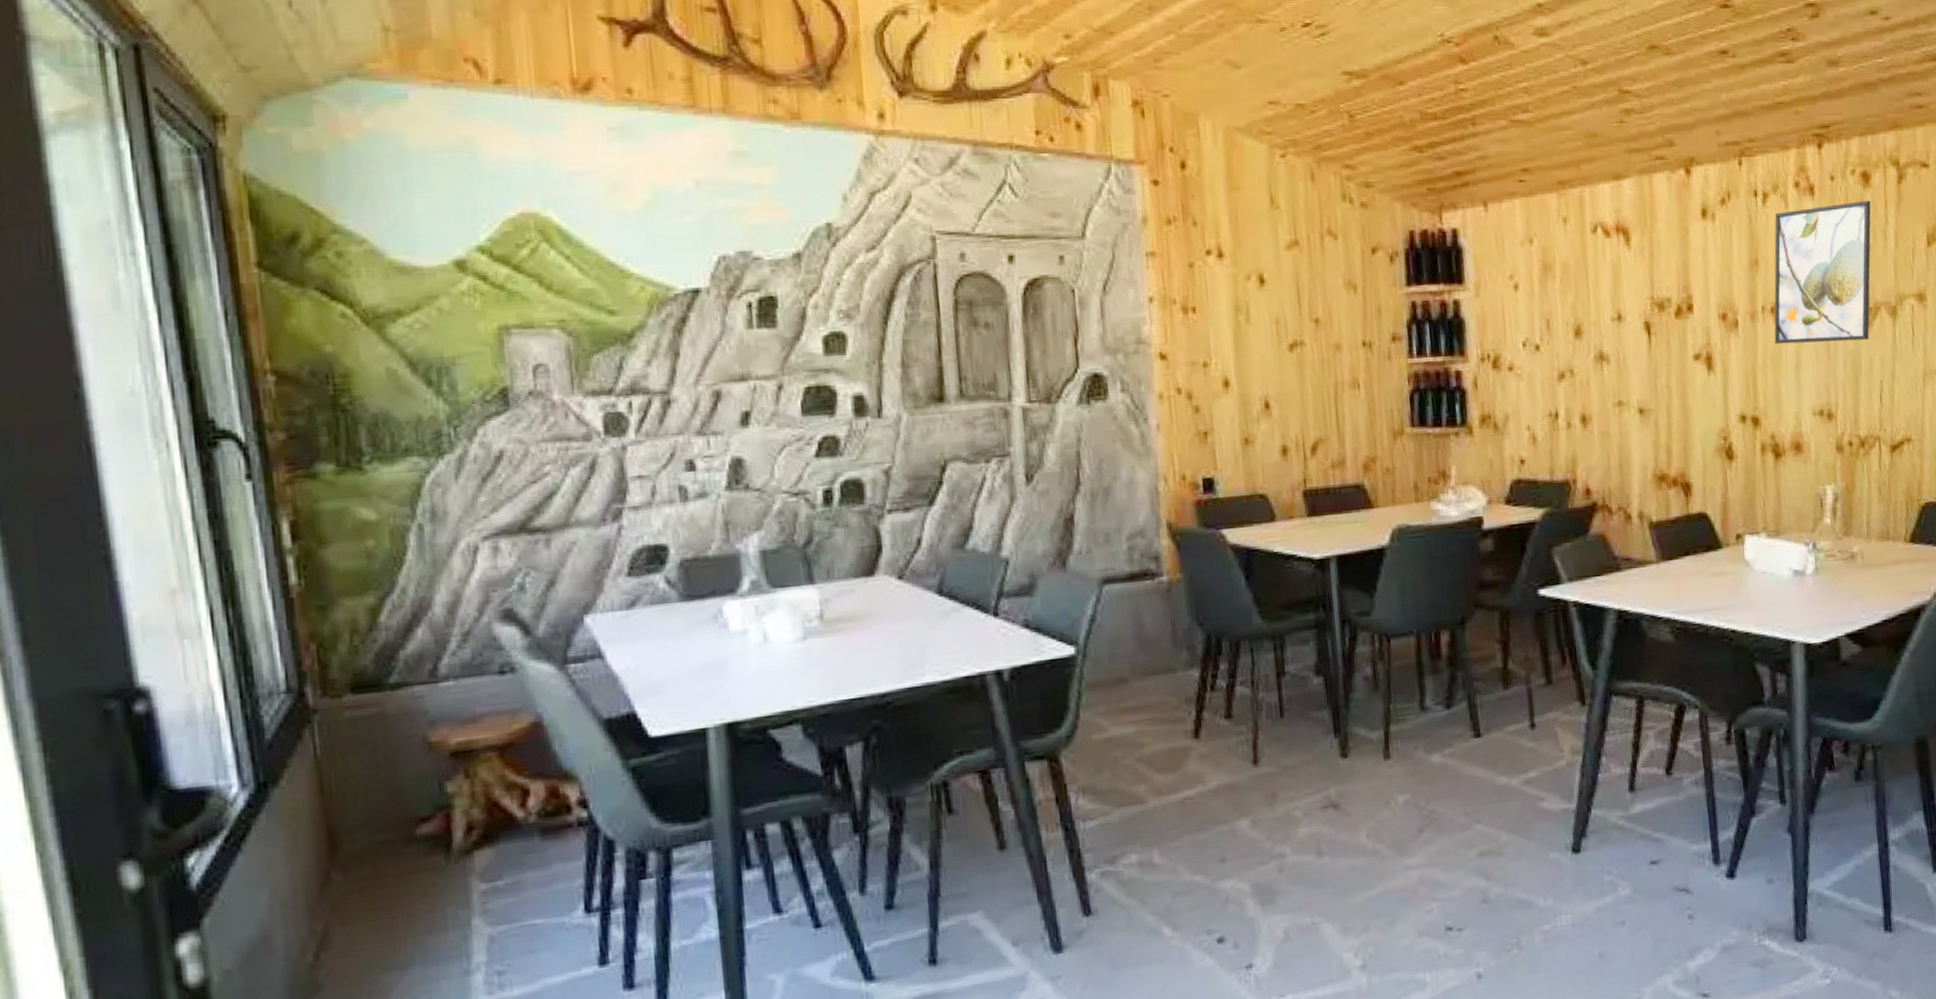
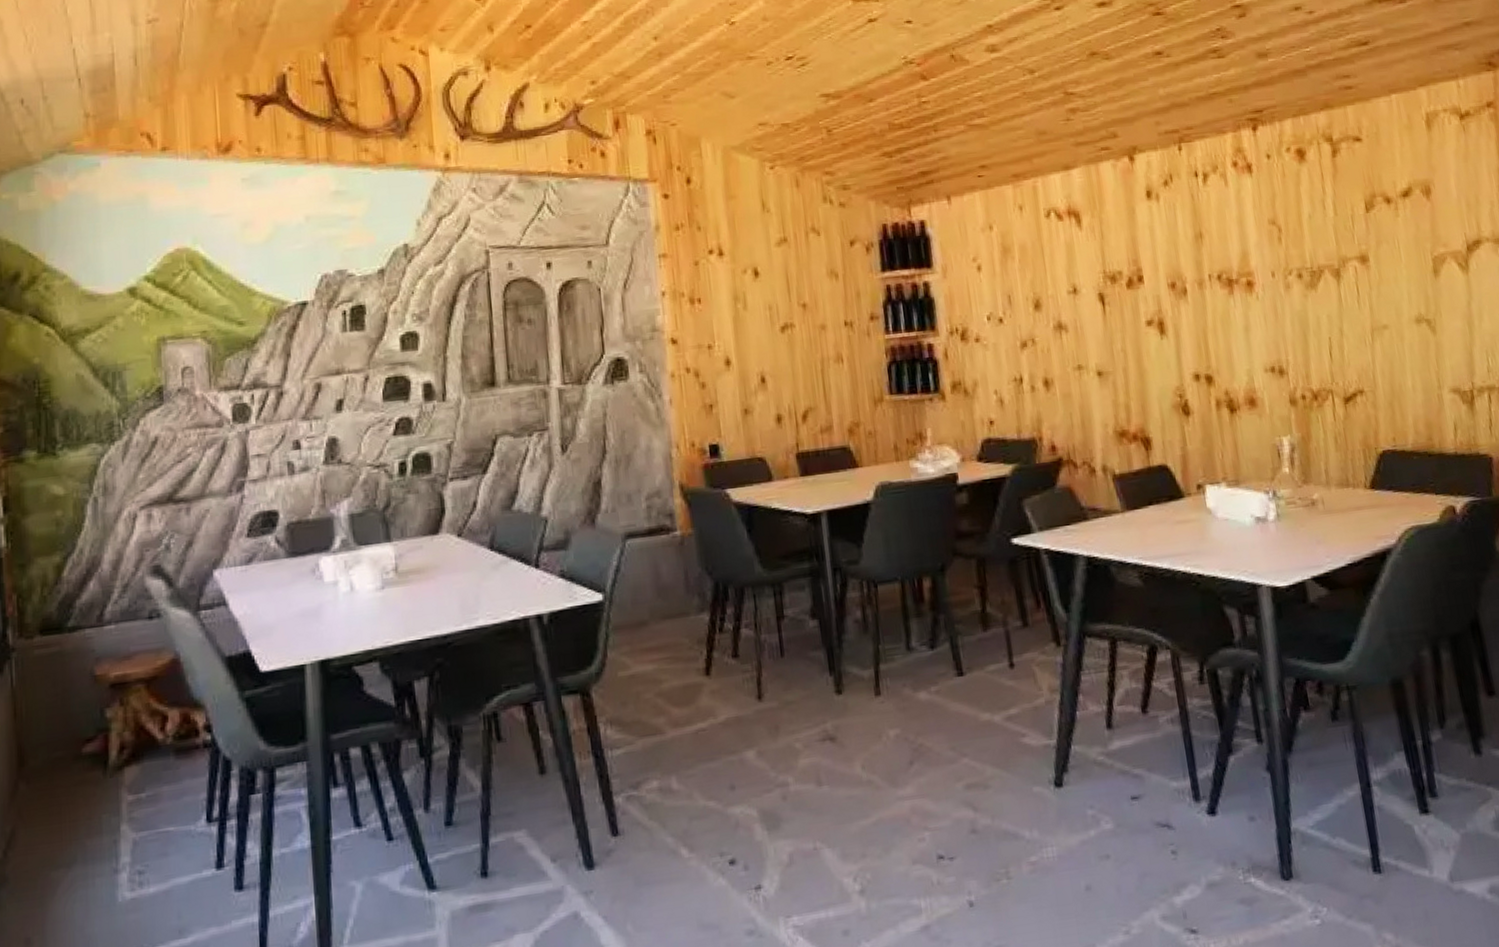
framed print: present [1774,200,1871,345] -> none [1215,174,1315,309]

